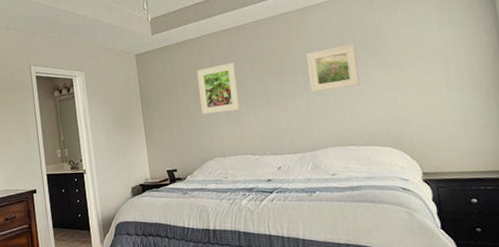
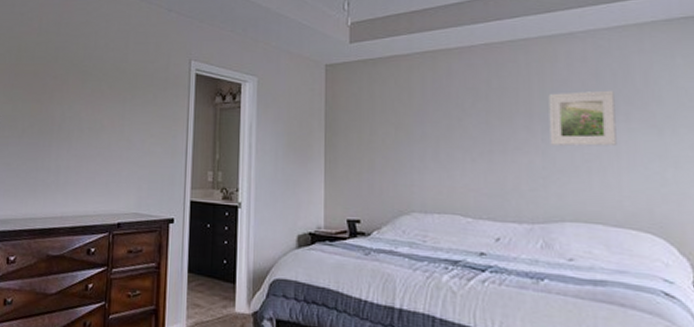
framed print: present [197,62,240,114] -> none [402,92,453,155]

